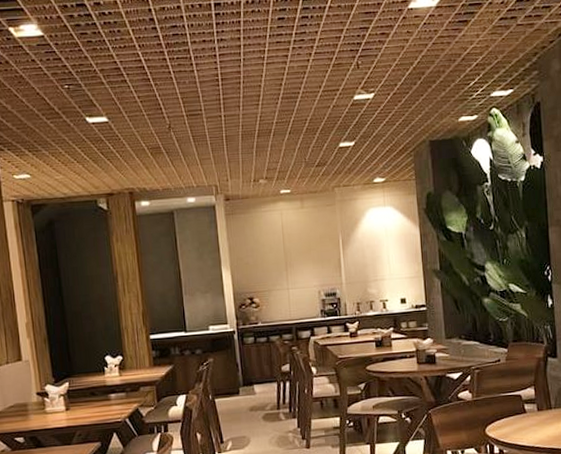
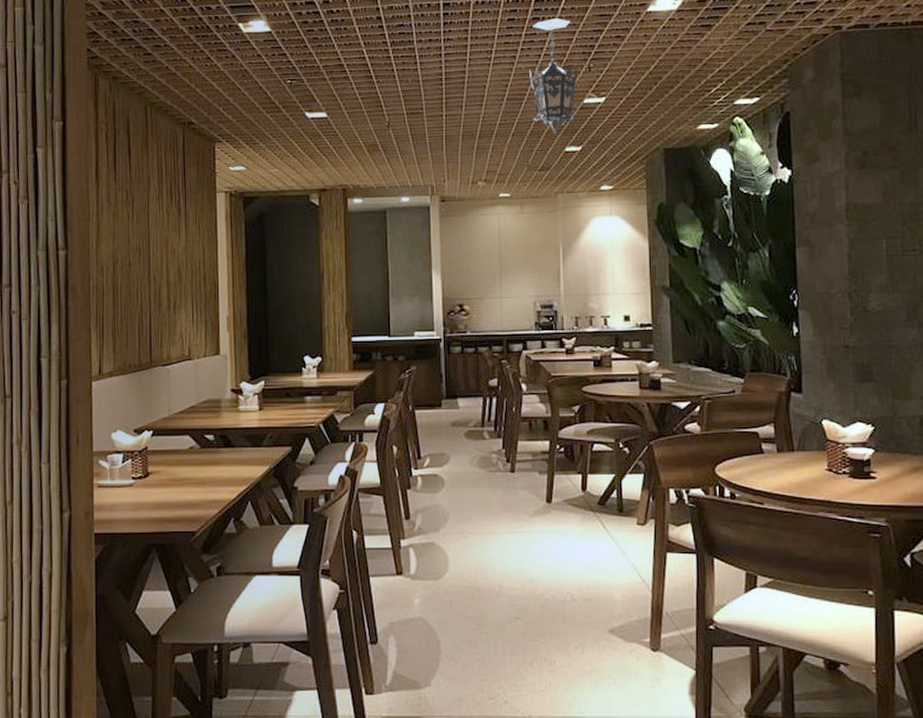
hanging lantern: none [300,16,349,130] -> present [528,18,578,134]

